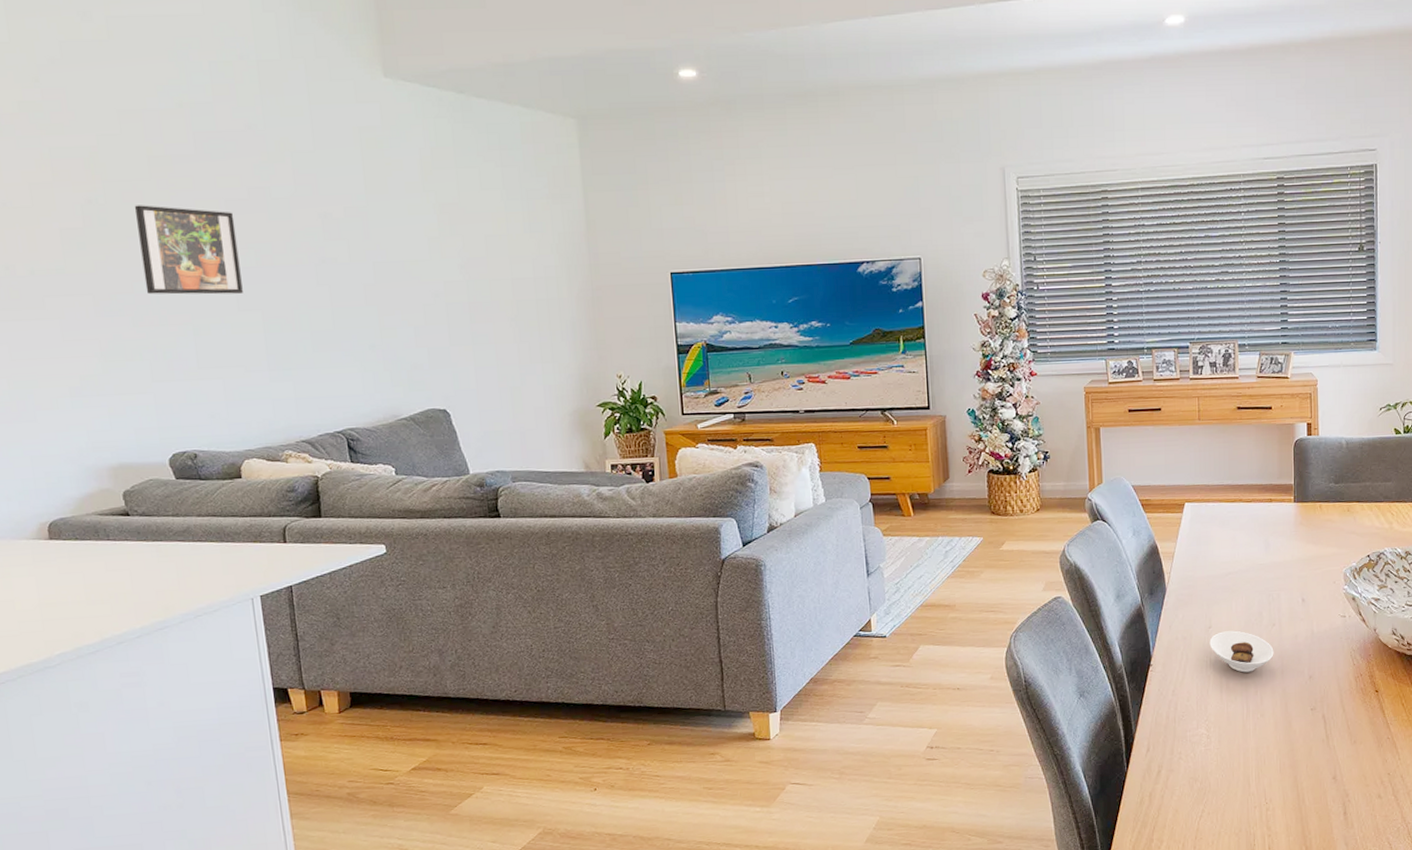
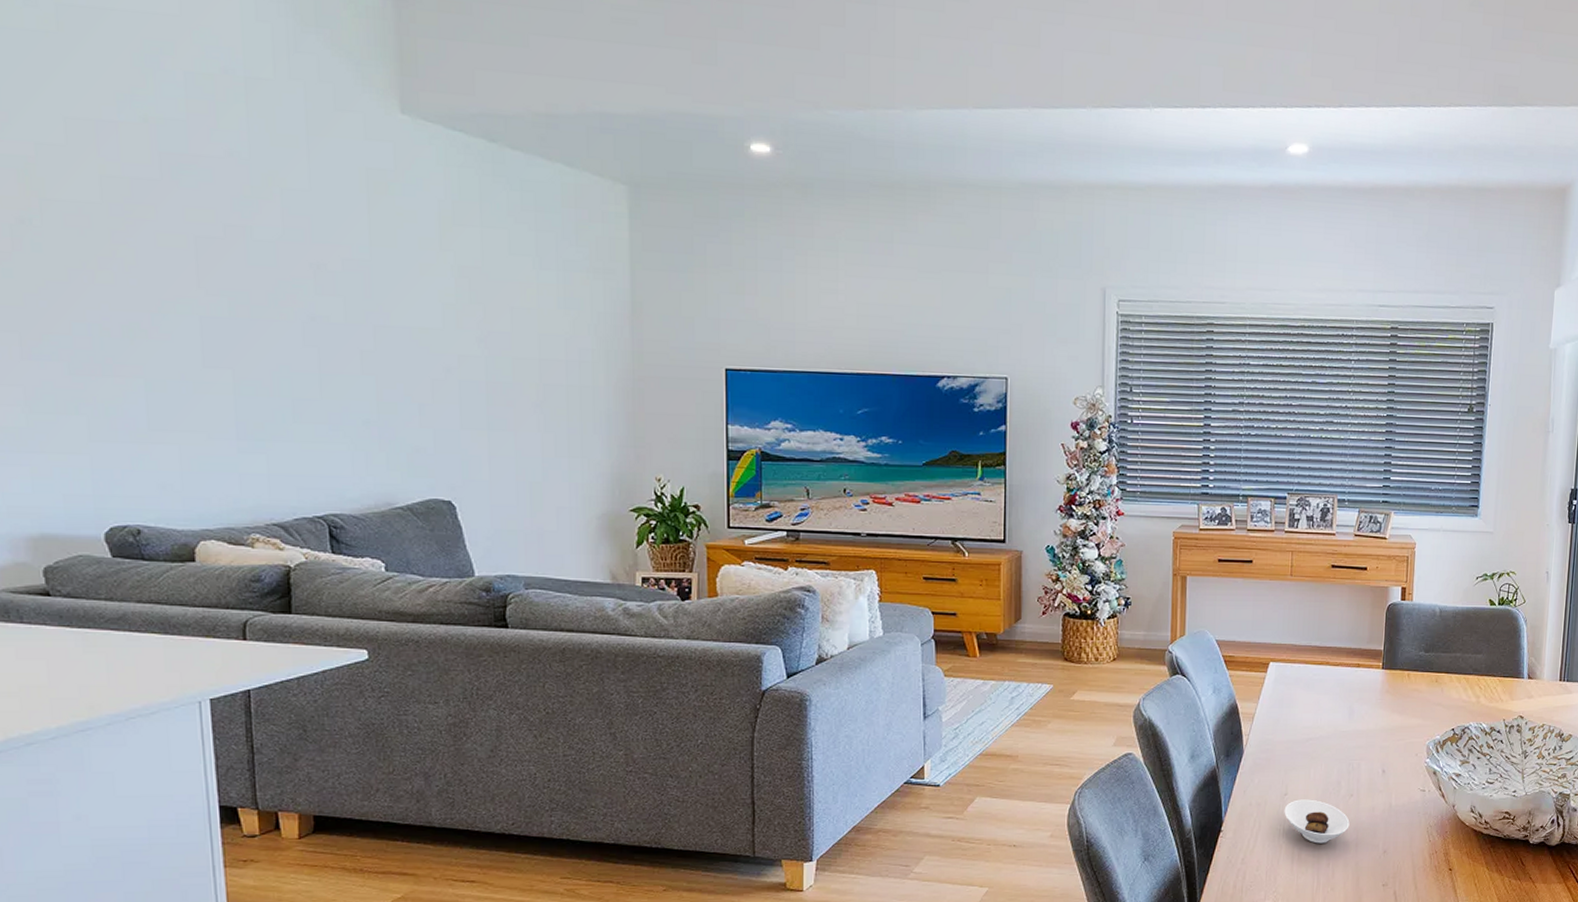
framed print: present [134,205,243,295] -> none [78,231,210,347]

